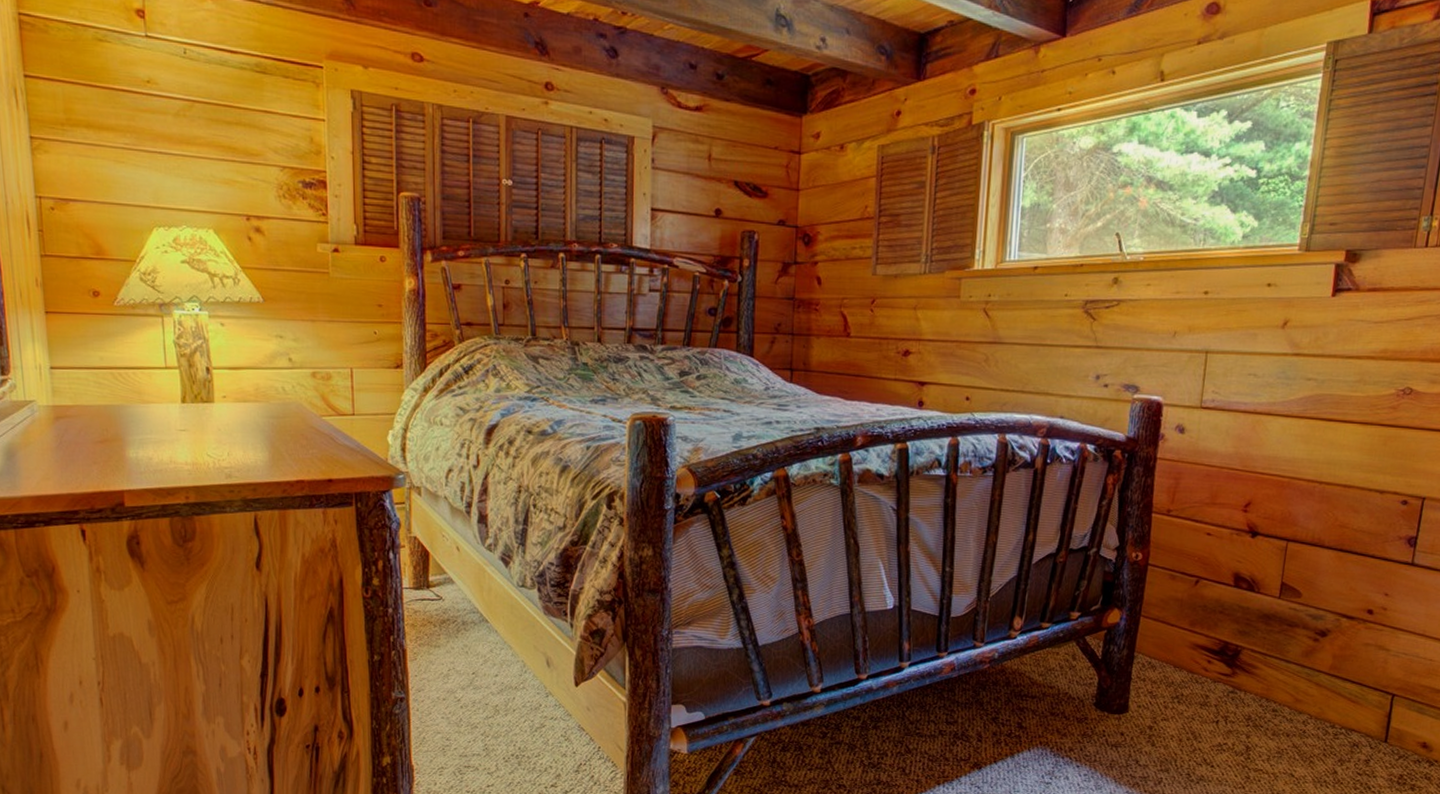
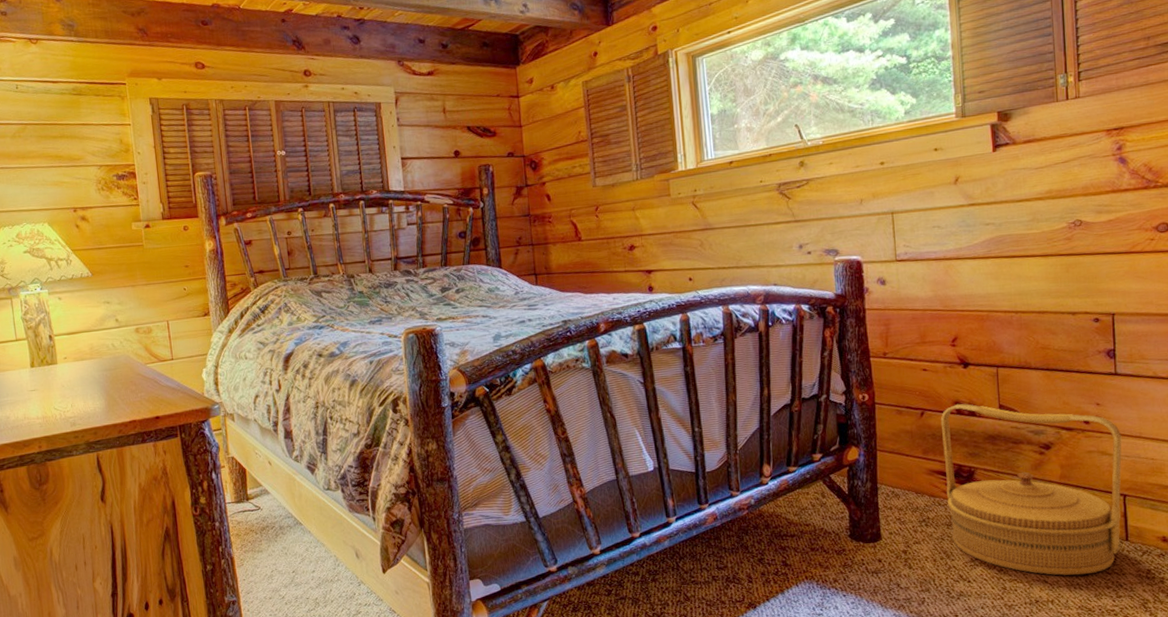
woven basket: none [1203,575,1405,773] -> present [940,403,1122,576]

